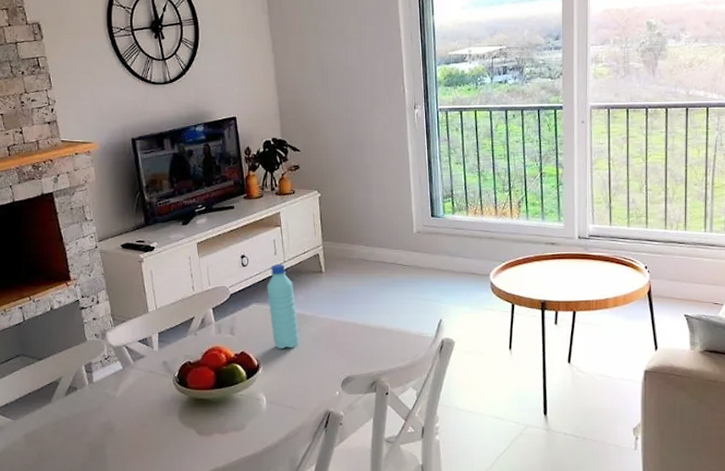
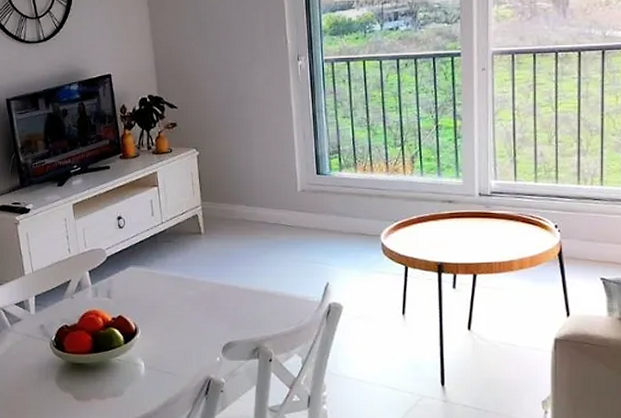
water bottle: present [267,263,298,349] -> none [144,225,177,314]

